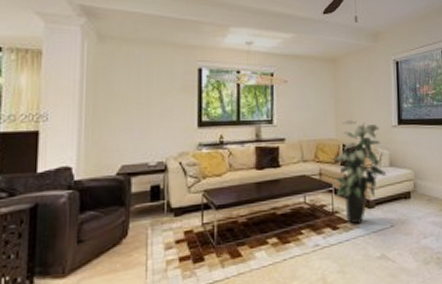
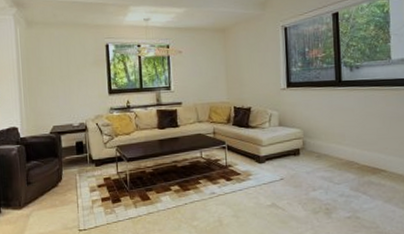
indoor plant: present [335,120,387,224] -> none [227,84,276,177]

